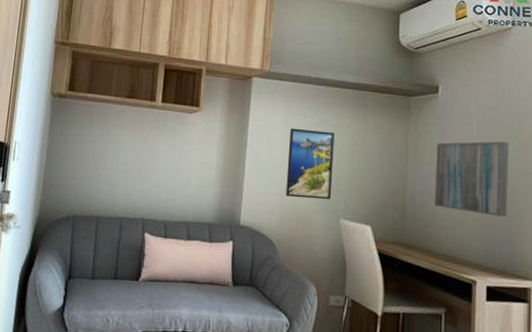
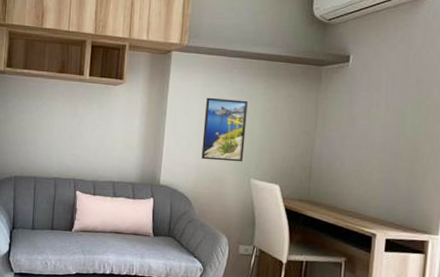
wall art: present [434,141,510,217] -> none [340,107,417,177]

